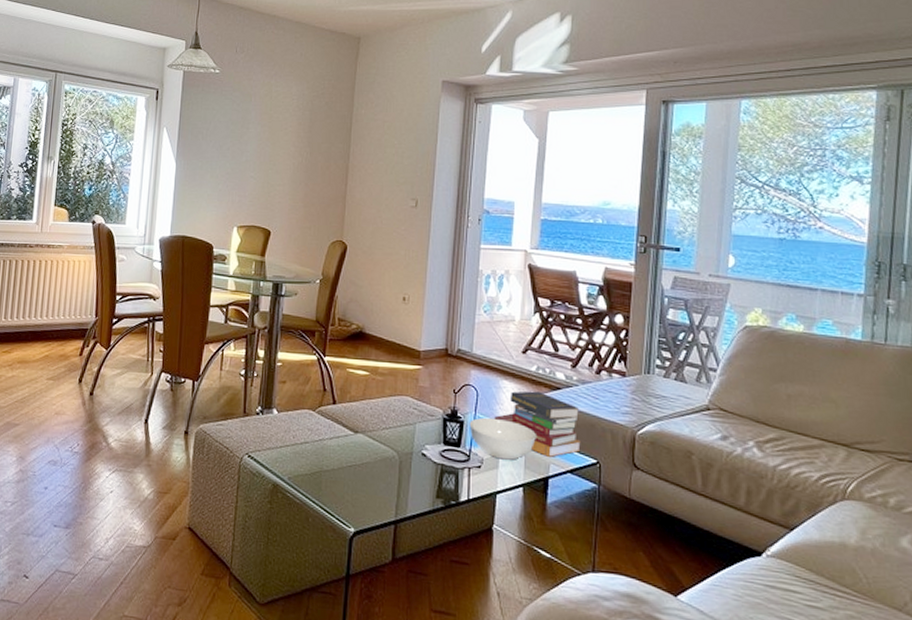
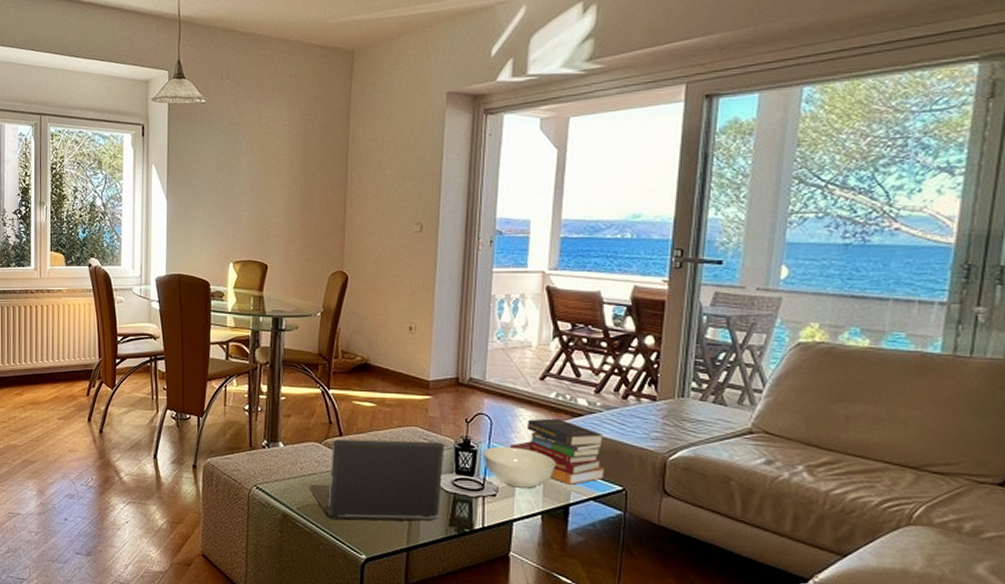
laptop computer: none [300,407,433,493] -> present [309,439,445,522]

